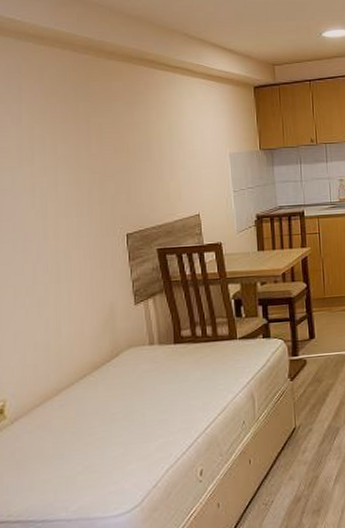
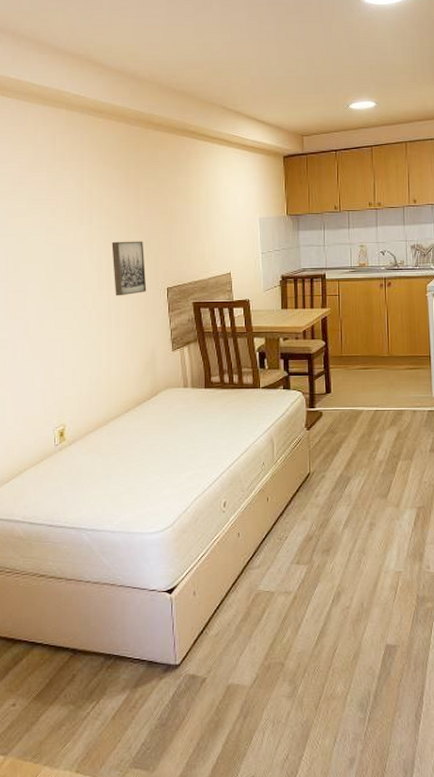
wall art: none [58,182,103,246] -> present [111,241,147,296]

